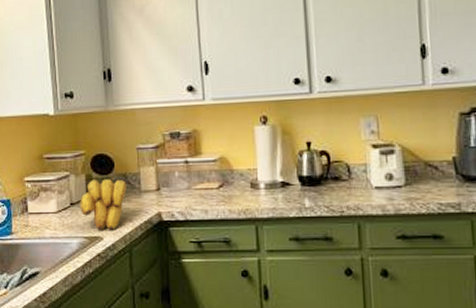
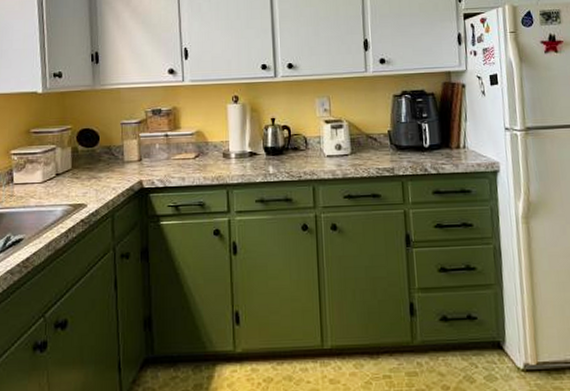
banana bunch: present [80,179,127,230] -> none [65,151,111,198]

